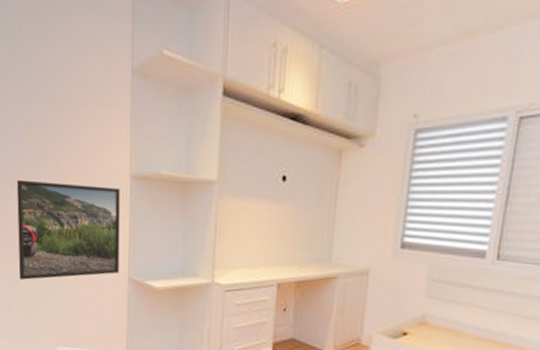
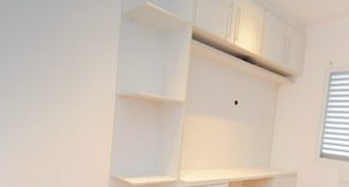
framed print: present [16,179,120,280] -> none [14,93,107,176]

